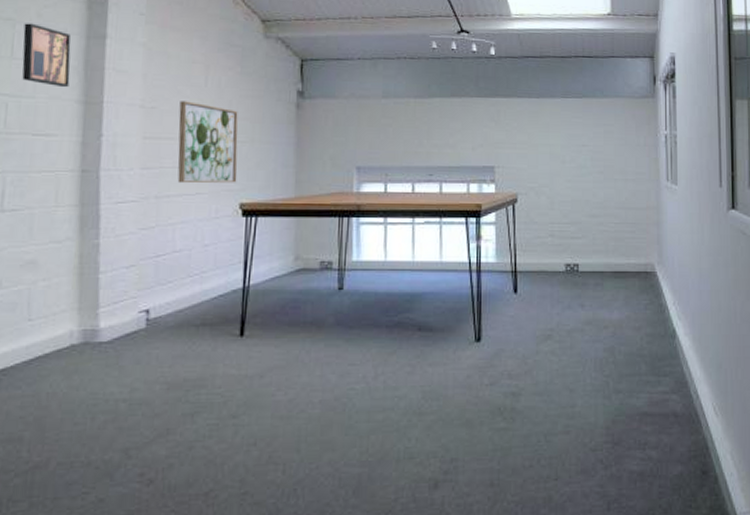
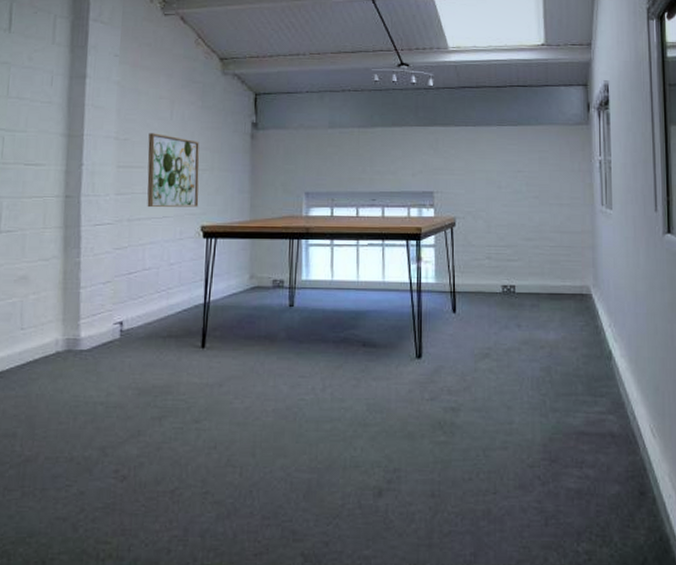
wall art: present [22,23,71,88] -> none [16,66,57,123]

